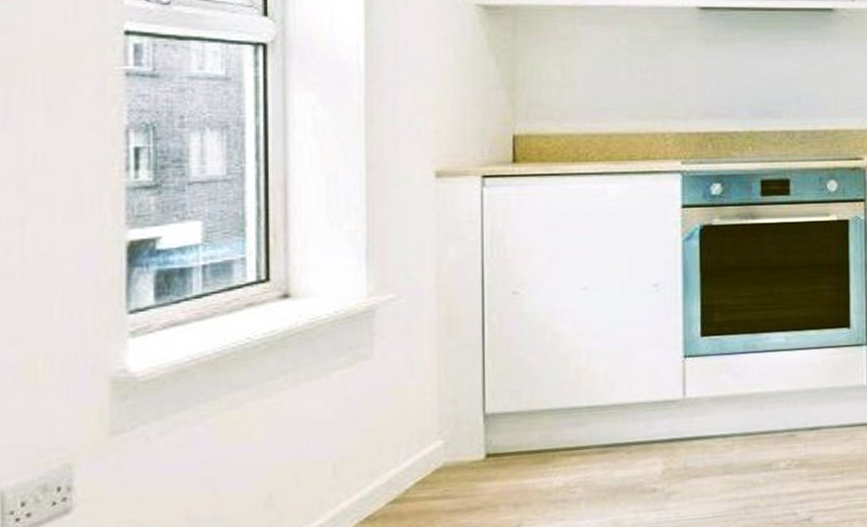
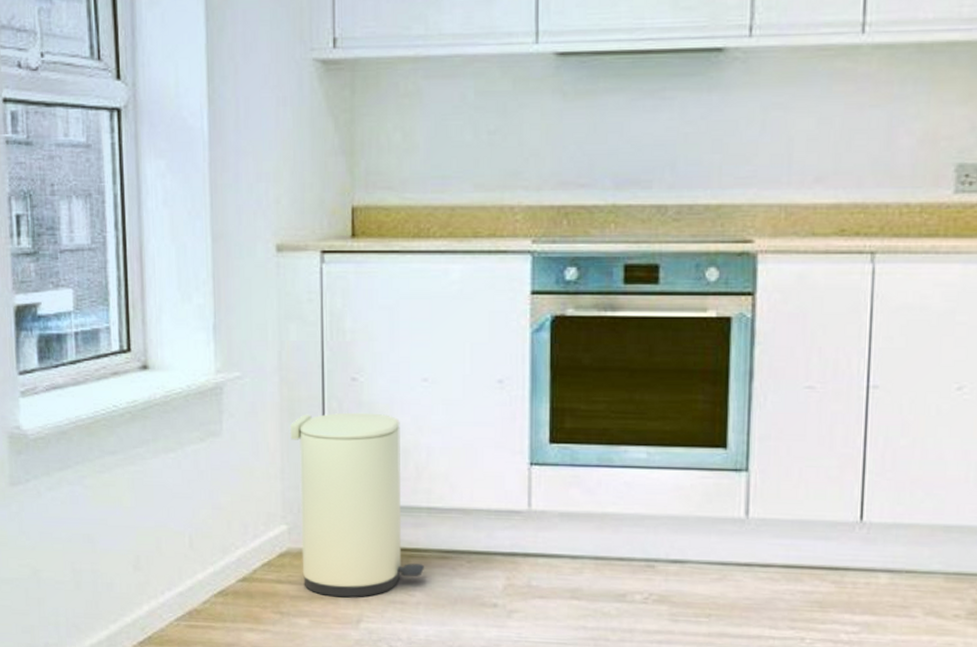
pedal bin: none [449,323,585,506] -> present [291,412,424,598]

